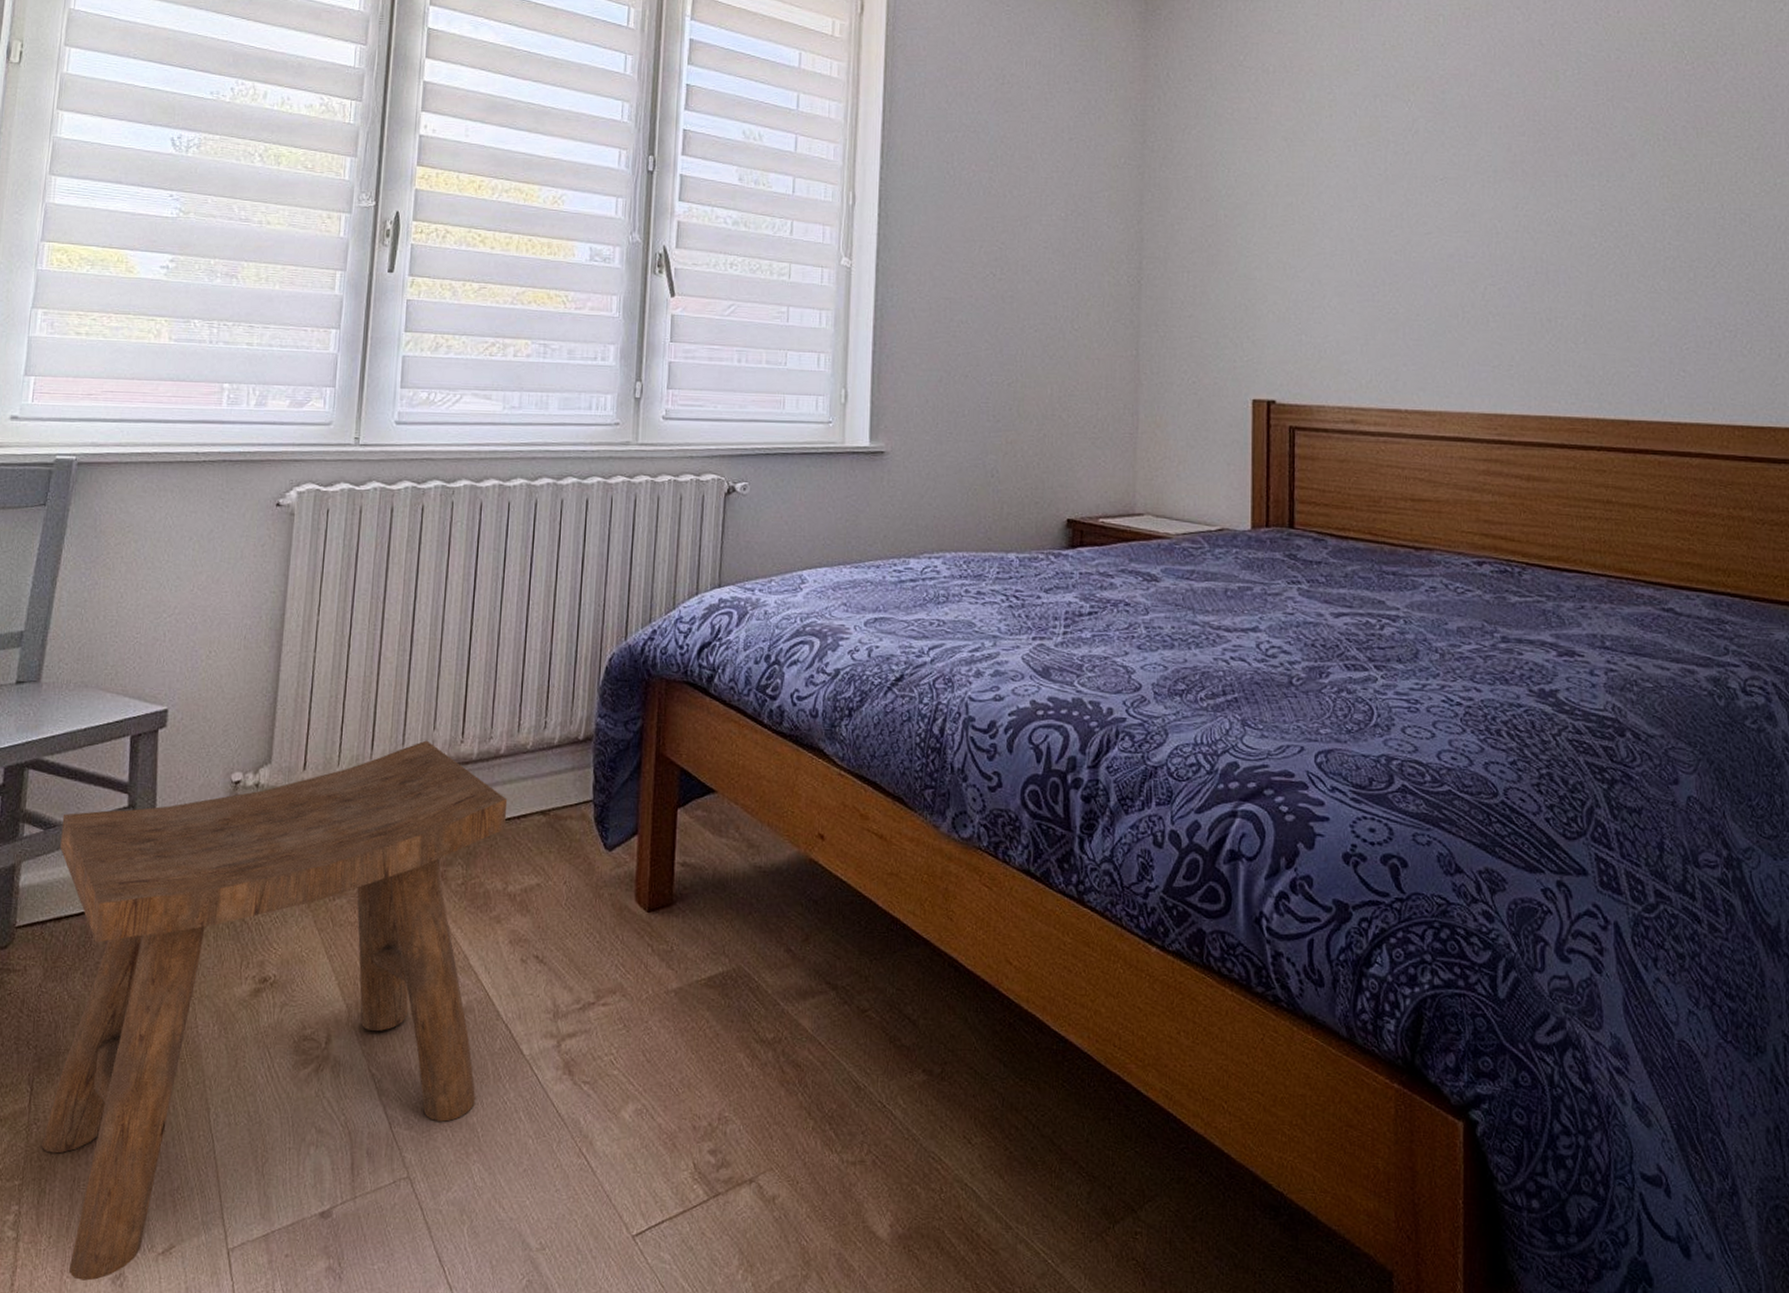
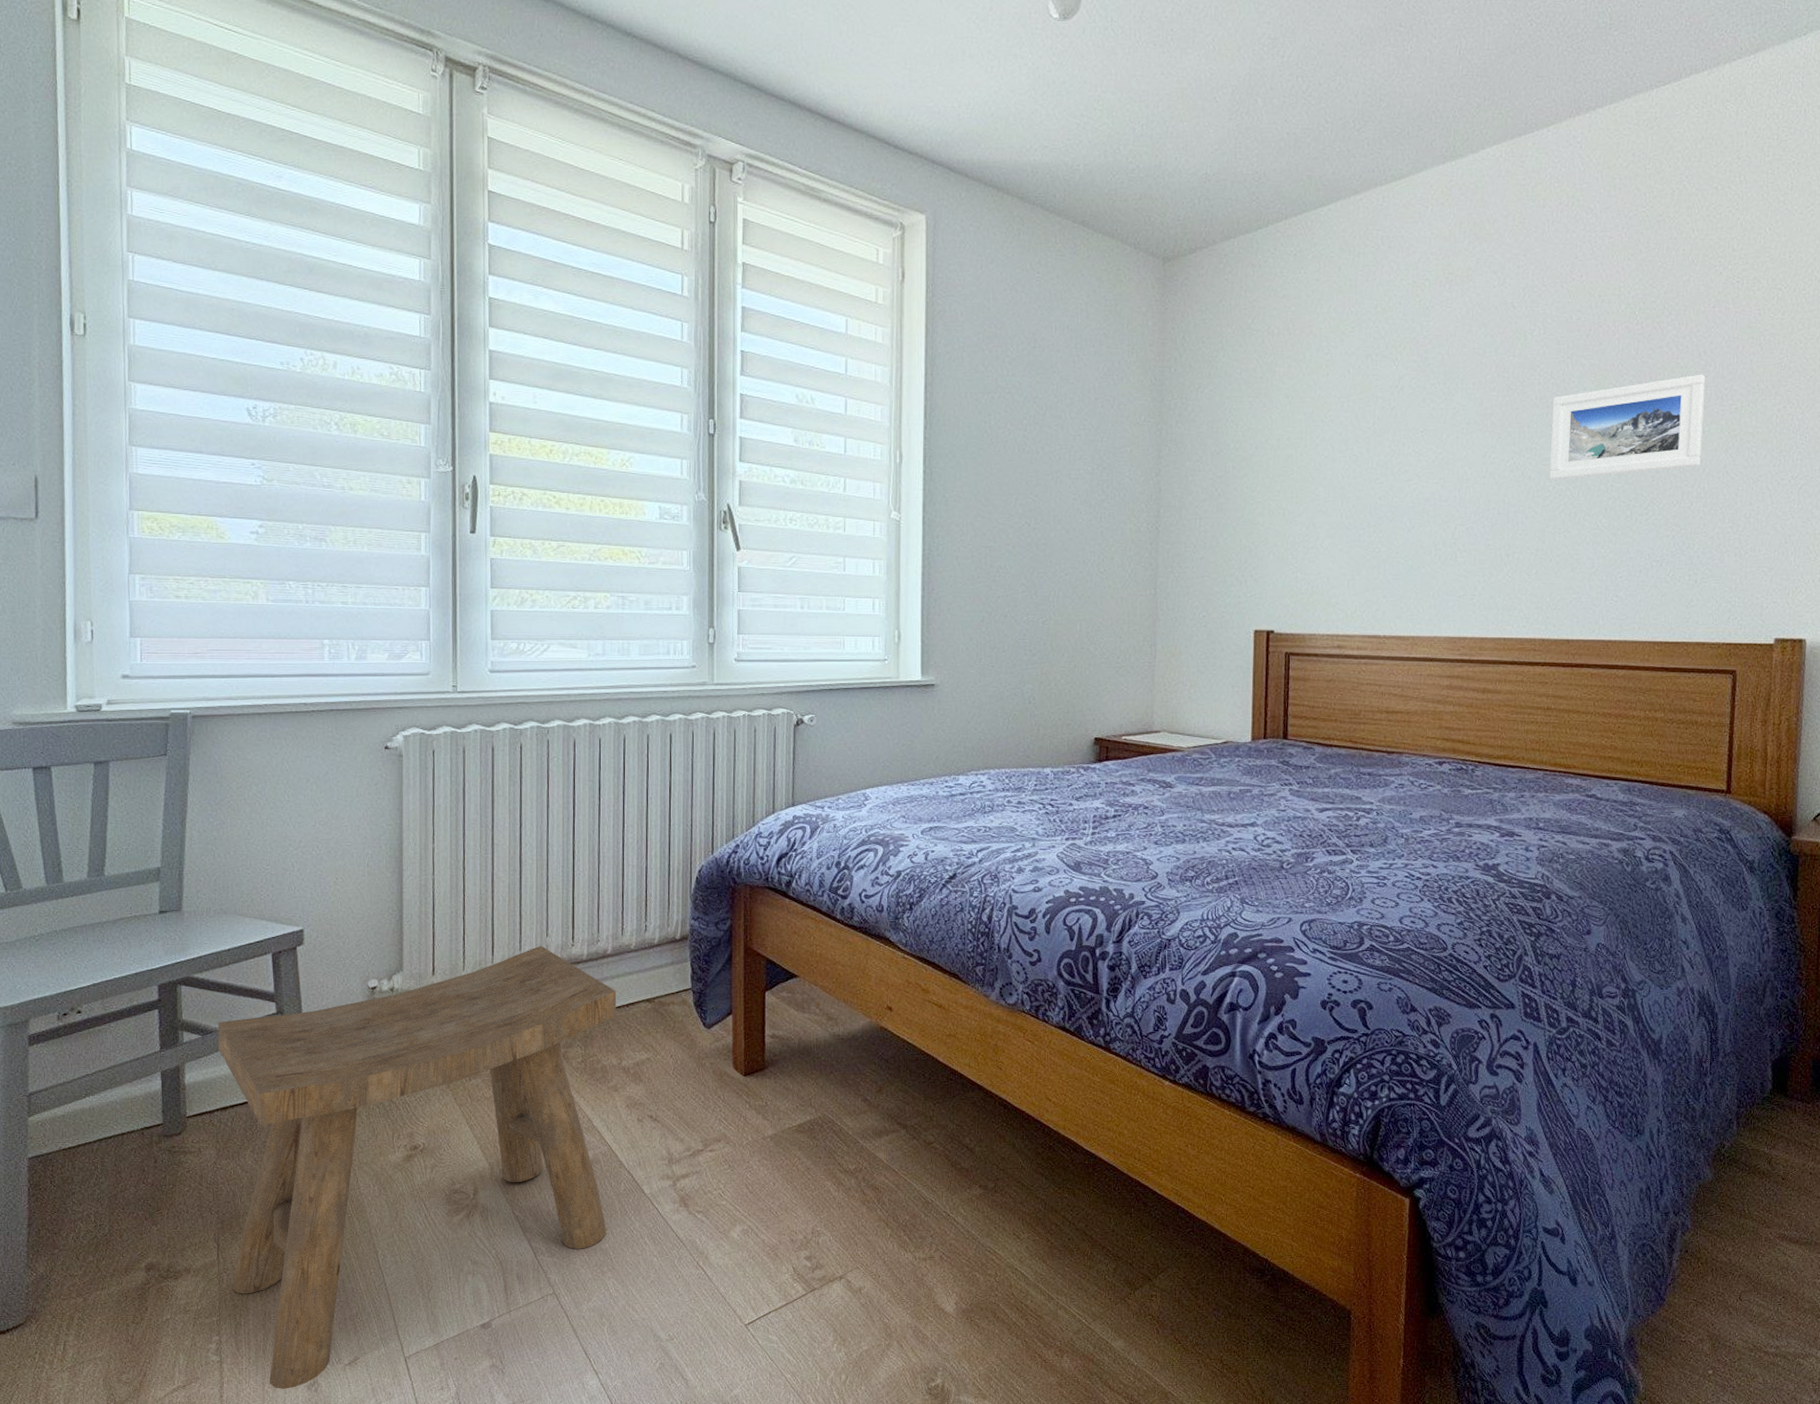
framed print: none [1593,120,1774,236] -> present [1549,374,1706,480]

